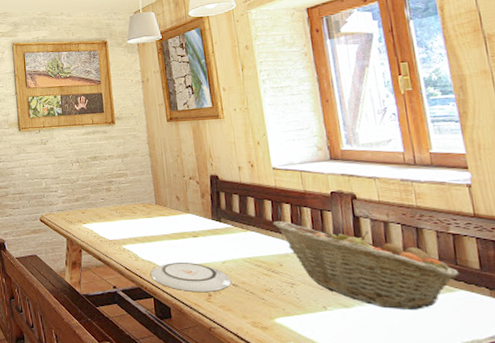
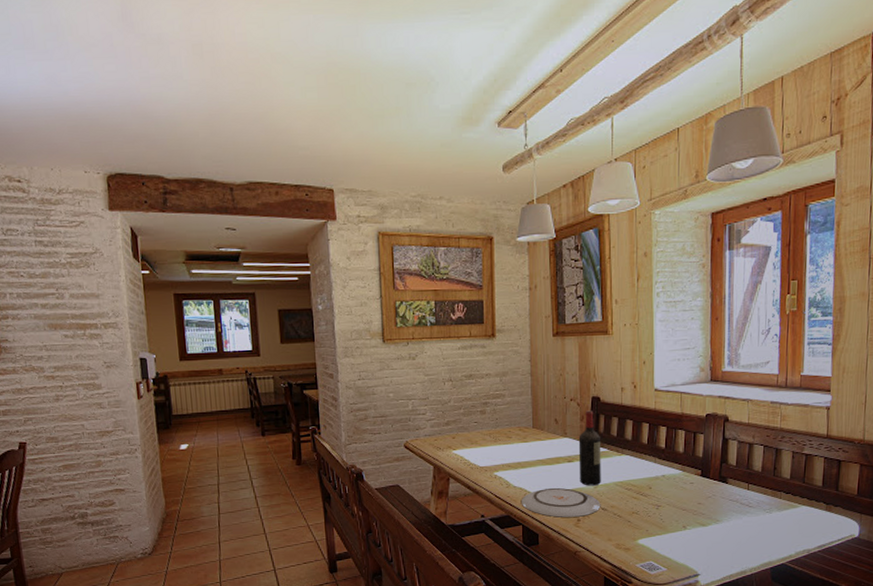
wine bottle: none [201,188,229,261] -> present [578,410,601,486]
fruit basket: present [272,221,461,309] -> none [647,444,806,526]

